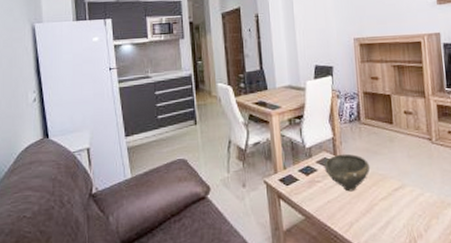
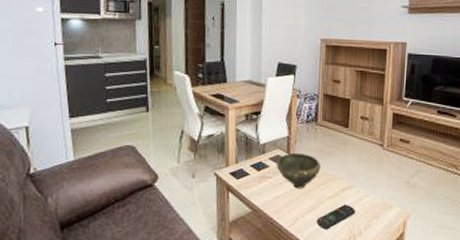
remote control: none [372,204,412,234] -> present [316,204,355,230]

